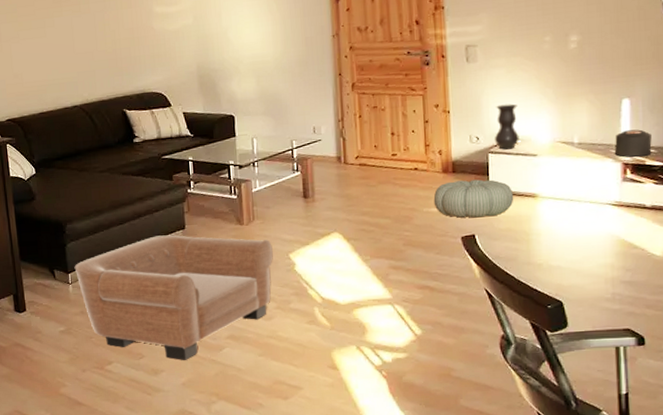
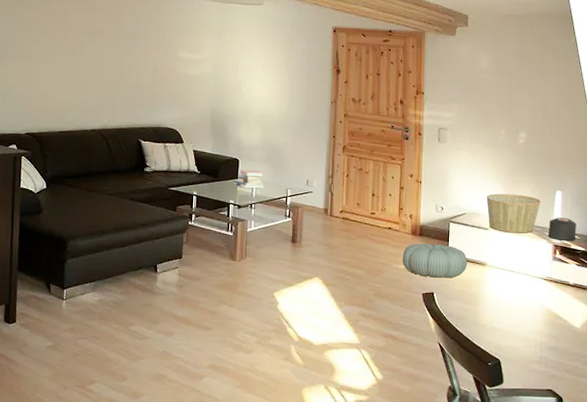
dog bed: present [74,235,273,360] -> none [70,262,260,386]
books: none [231,124,265,147] -> present [233,169,264,189]
vase: present [495,104,519,150] -> none [456,182,476,221]
basket: none [532,109,603,157] -> present [486,193,541,234]

